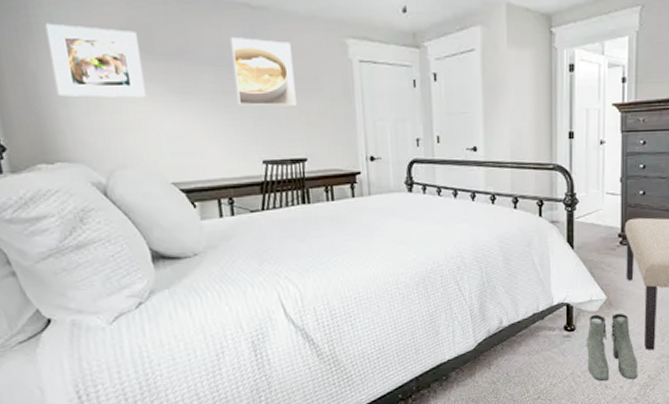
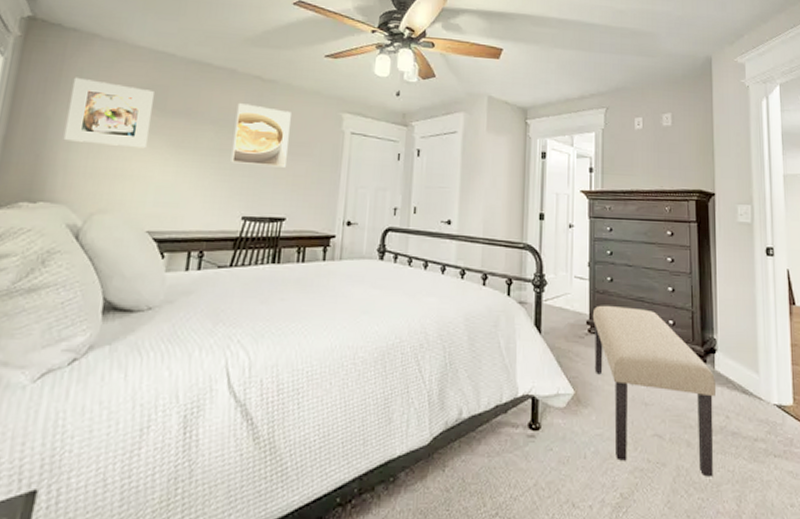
boots: present [586,313,638,382] -> none [551,411,609,498]

